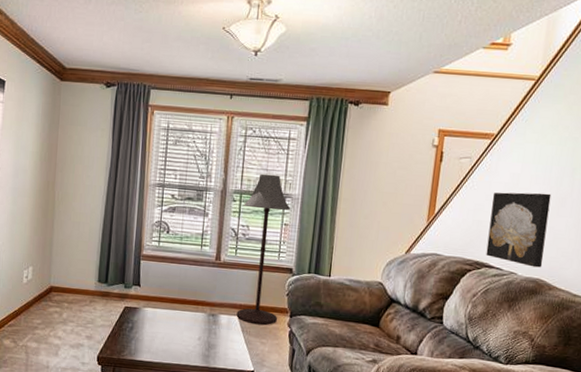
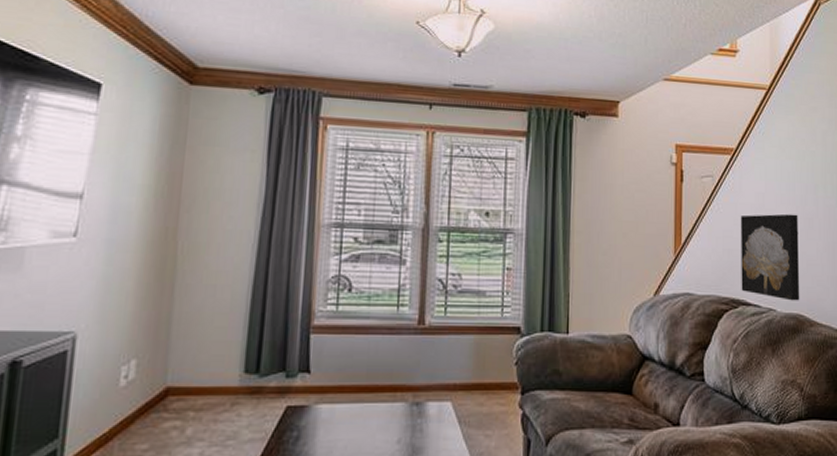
floor lamp: present [236,174,291,325] -> none [450,204,514,411]

